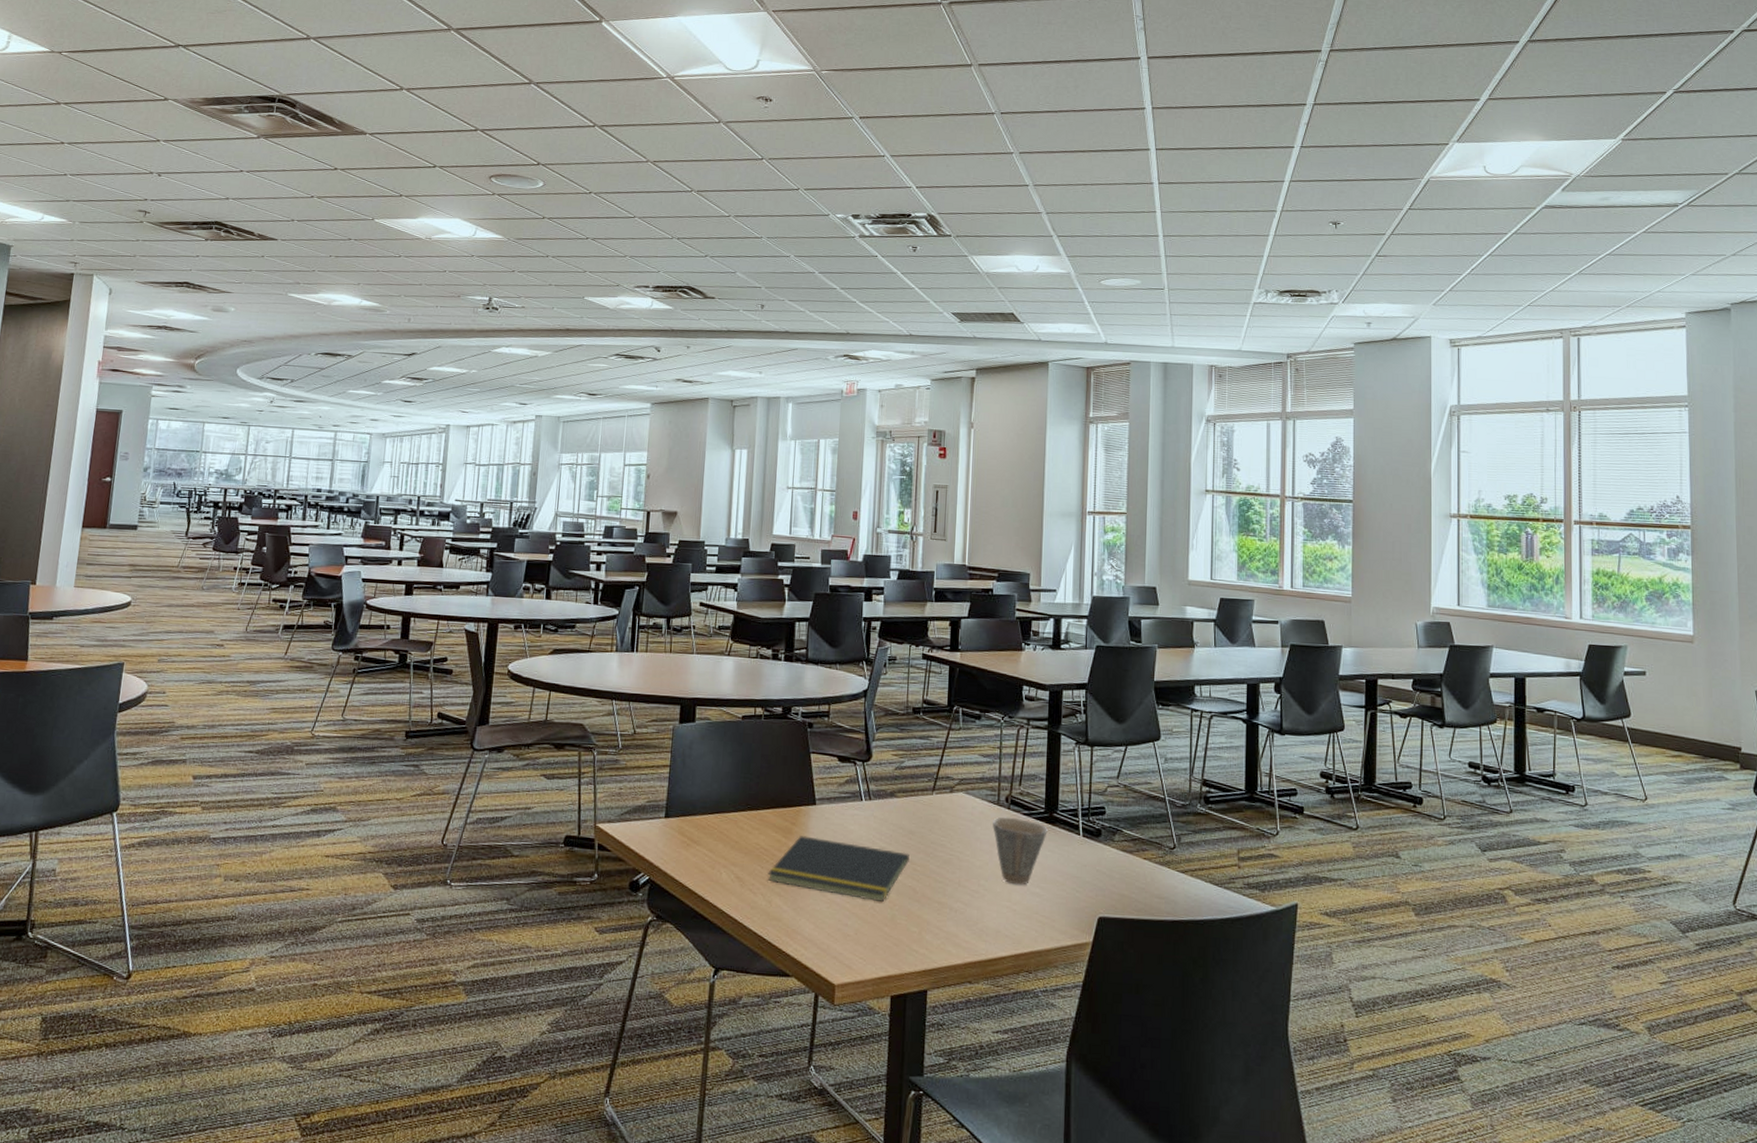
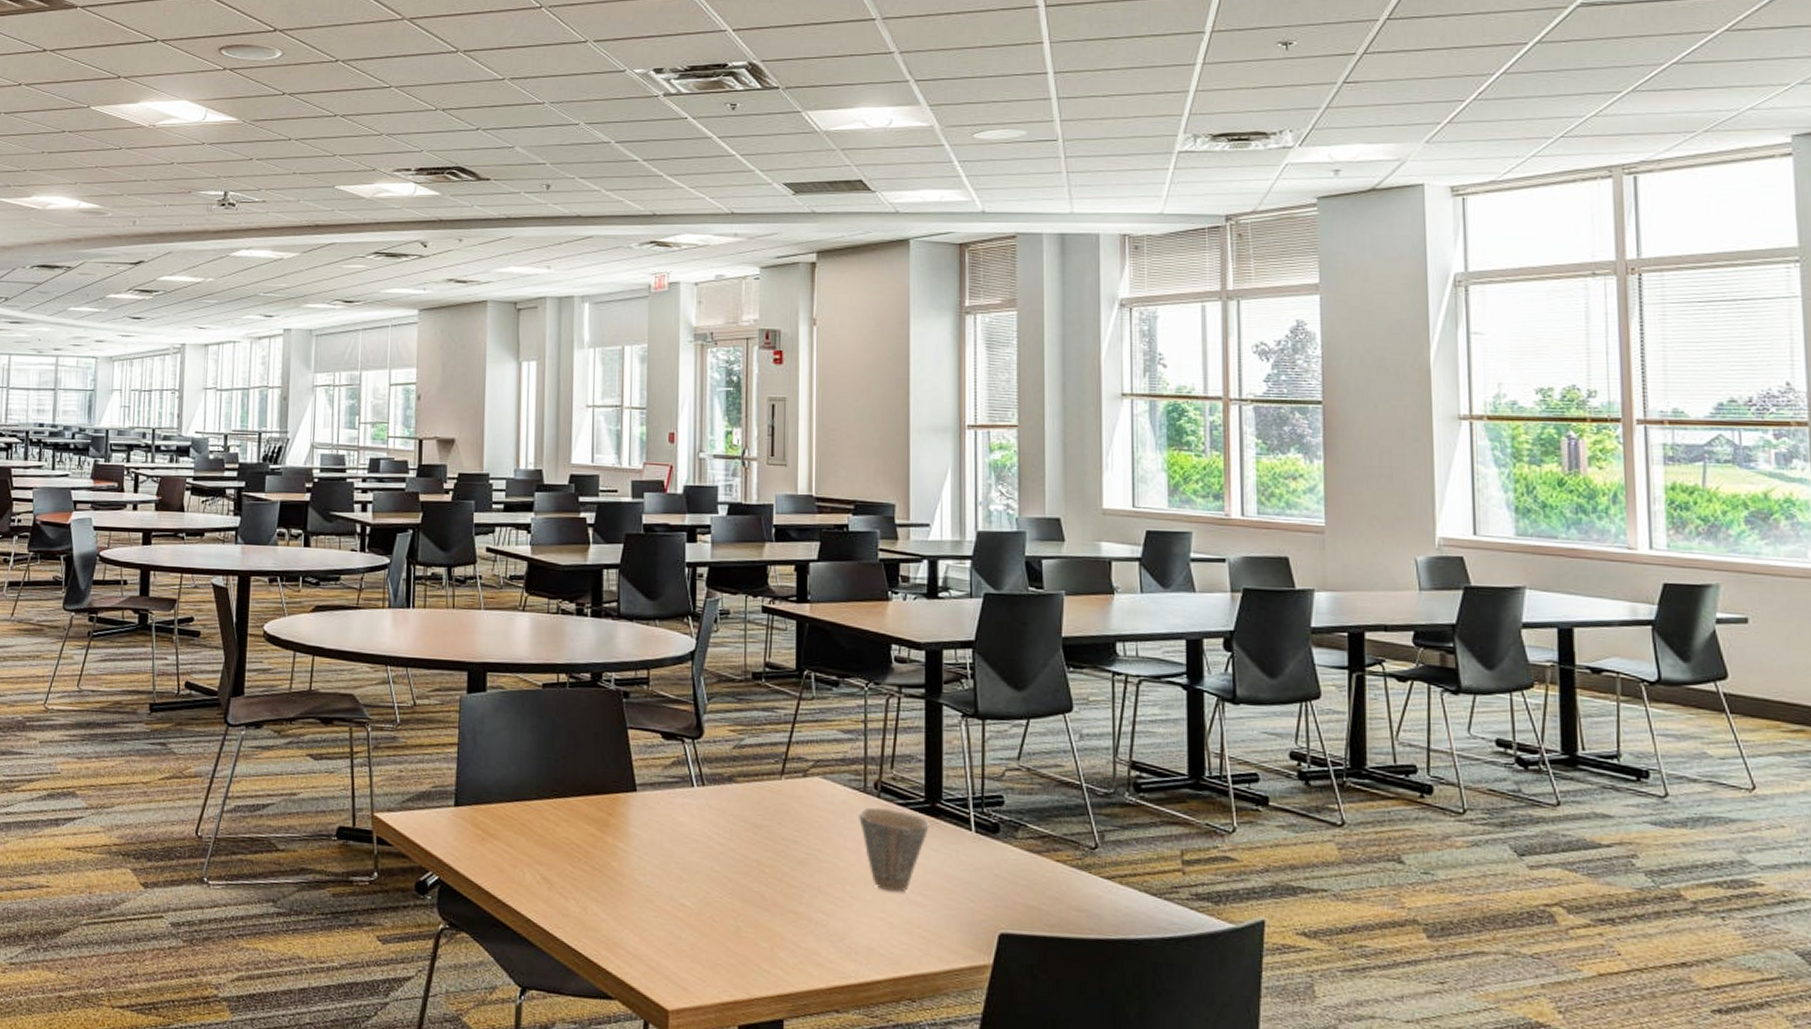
notepad: present [767,836,910,903] -> none [581,829,755,912]

